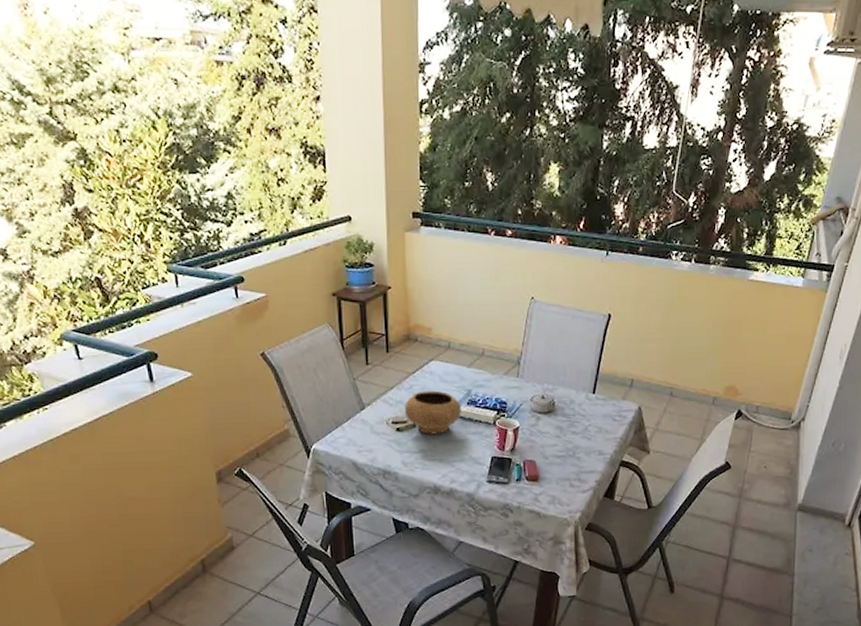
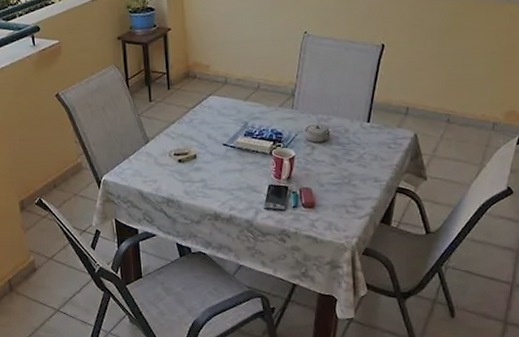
bowl: present [404,390,461,435] -> none [185,123,239,165]

